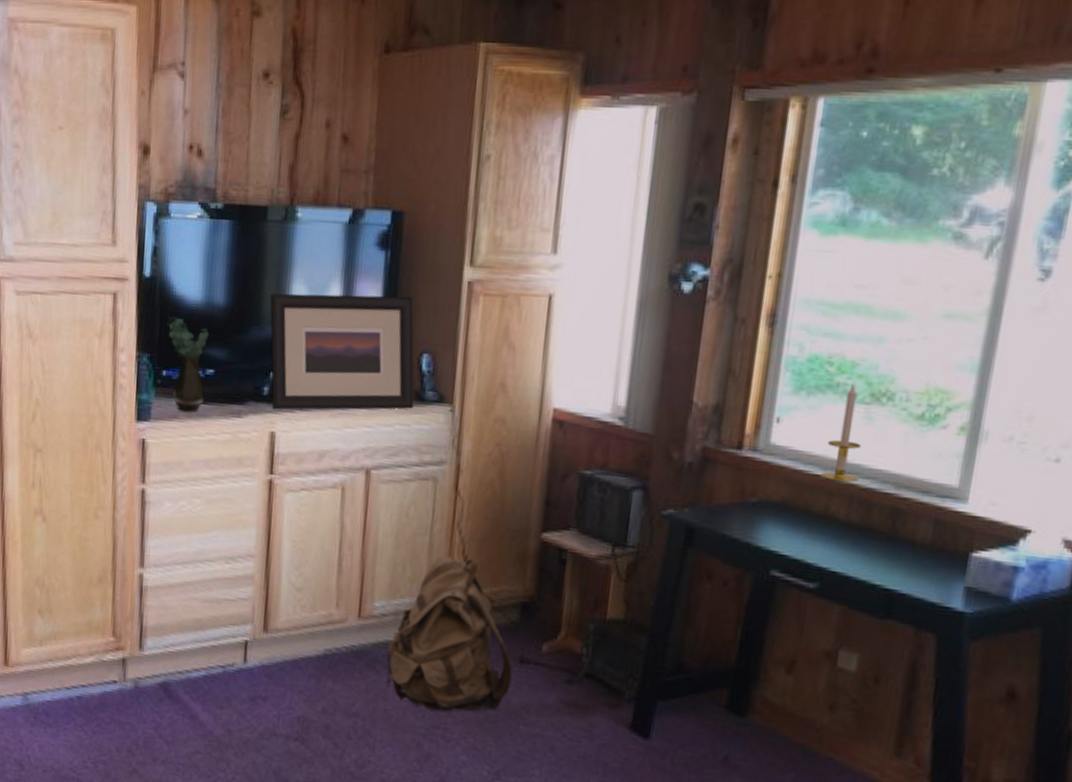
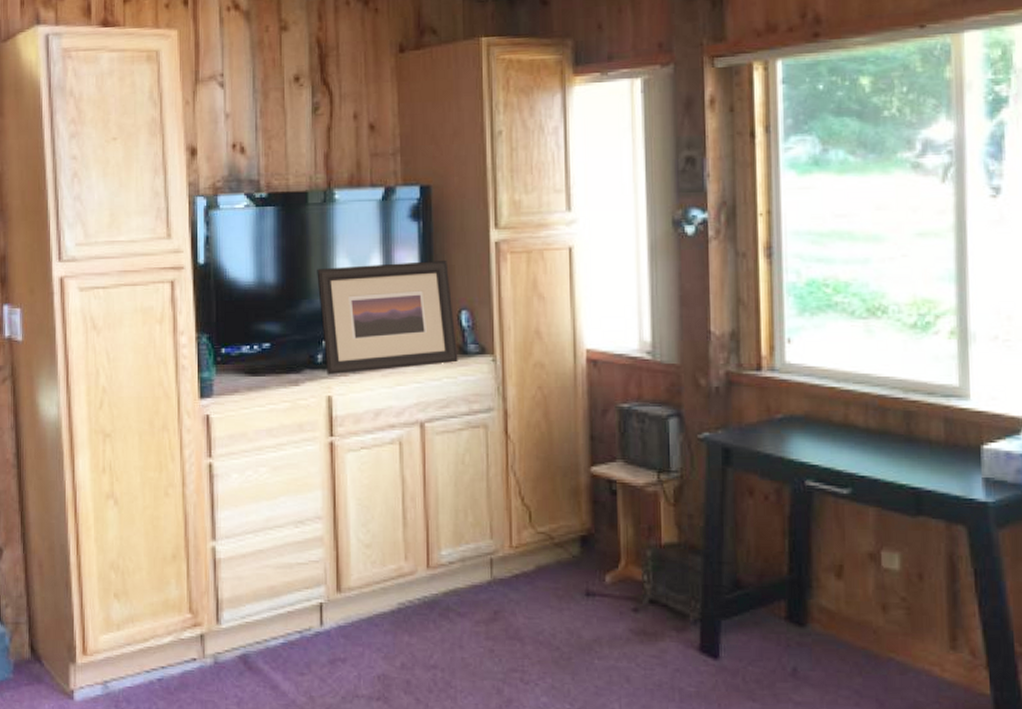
vase: present [166,315,209,414] -> none [222,297,263,386]
backpack: present [385,555,513,712] -> none [458,498,581,654]
candle: present [819,384,862,483] -> none [834,302,870,391]

